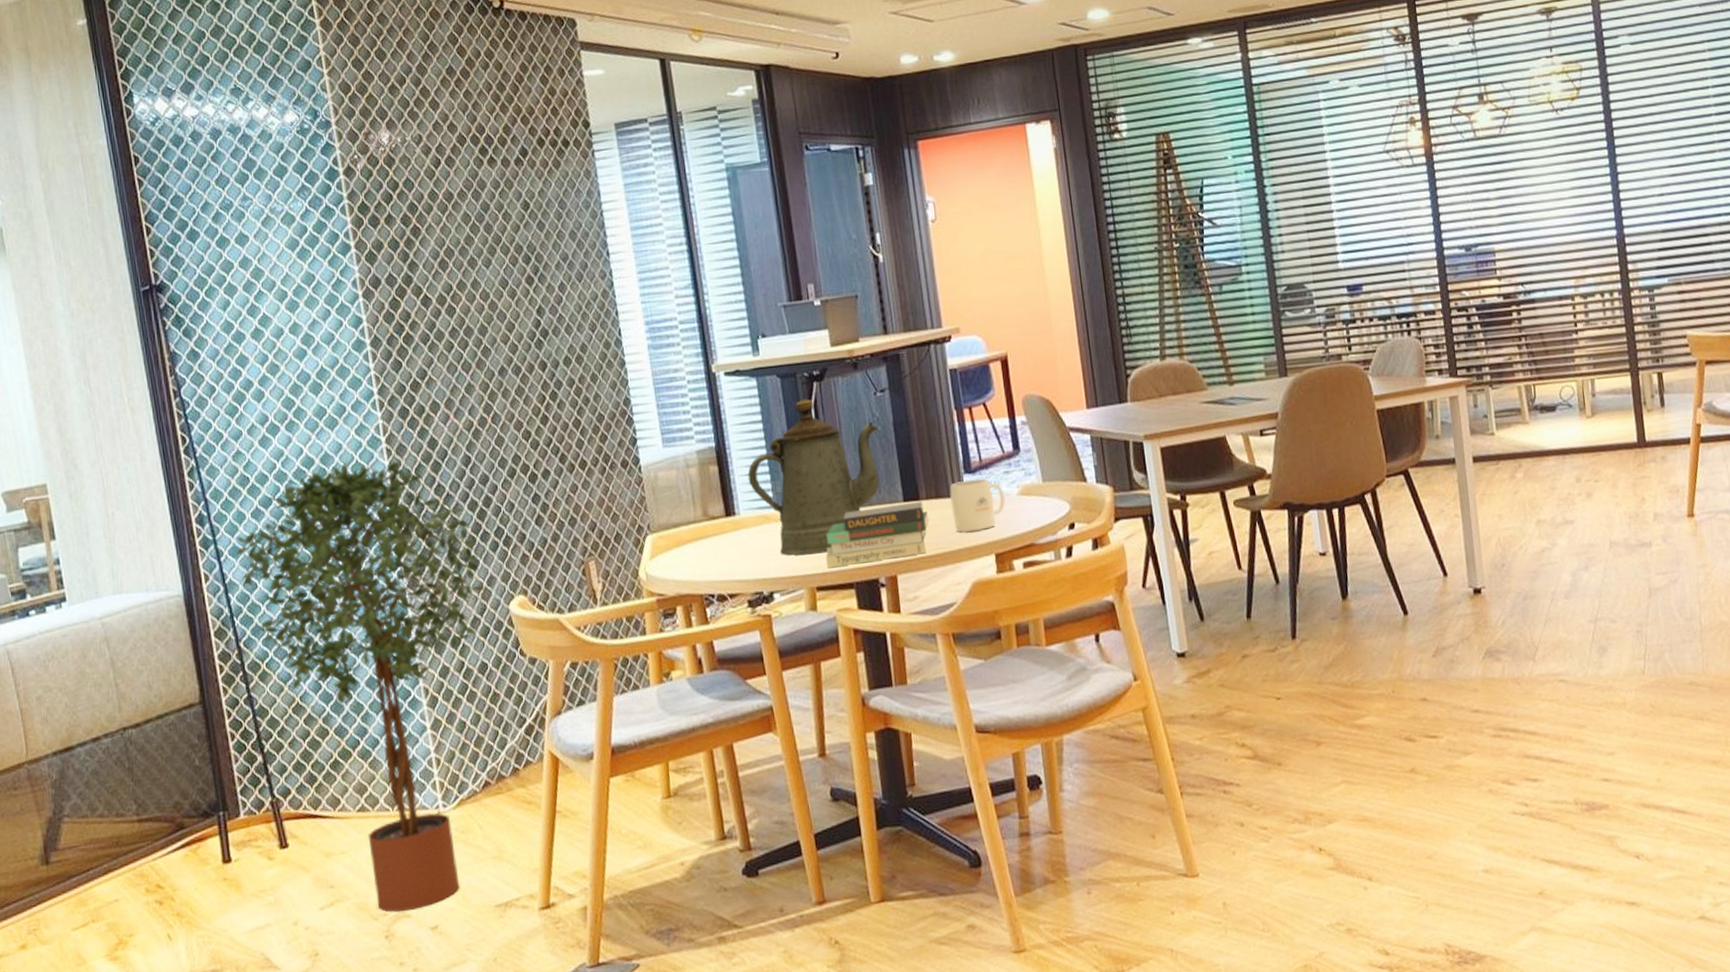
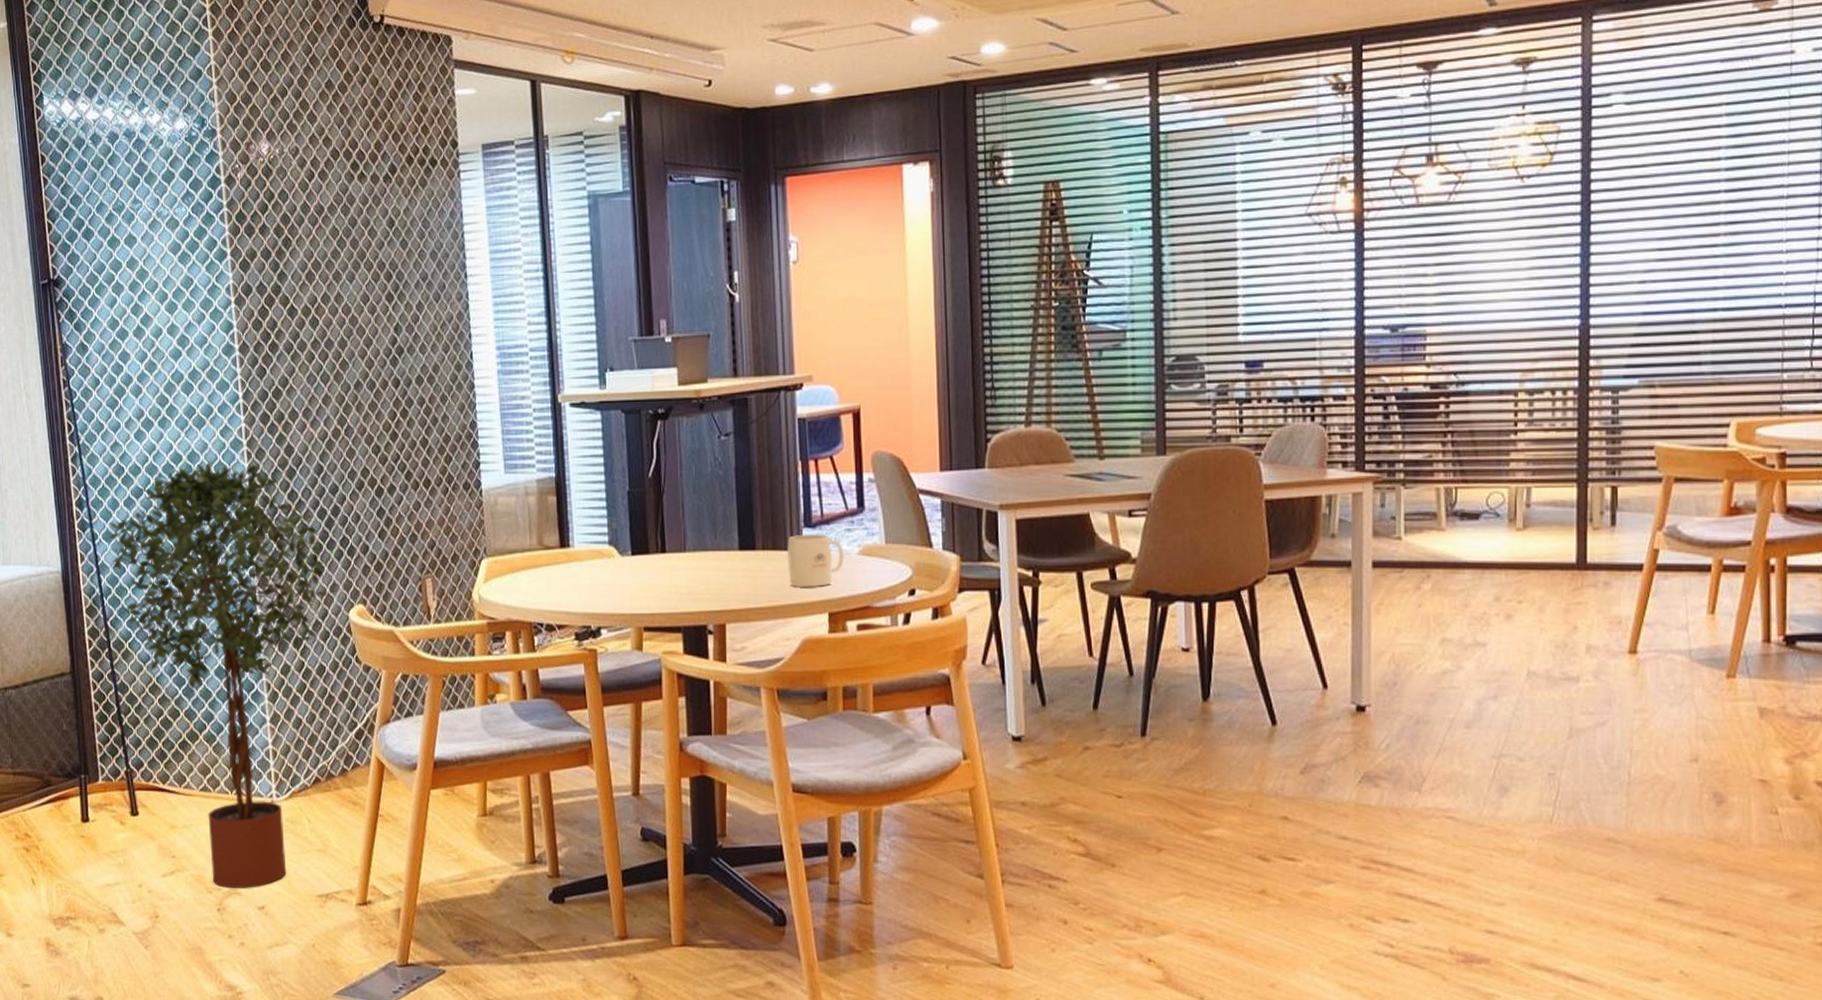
coffee pot: present [747,399,880,556] -> none [585,436,720,594]
books: present [826,501,930,569] -> none [656,551,764,610]

